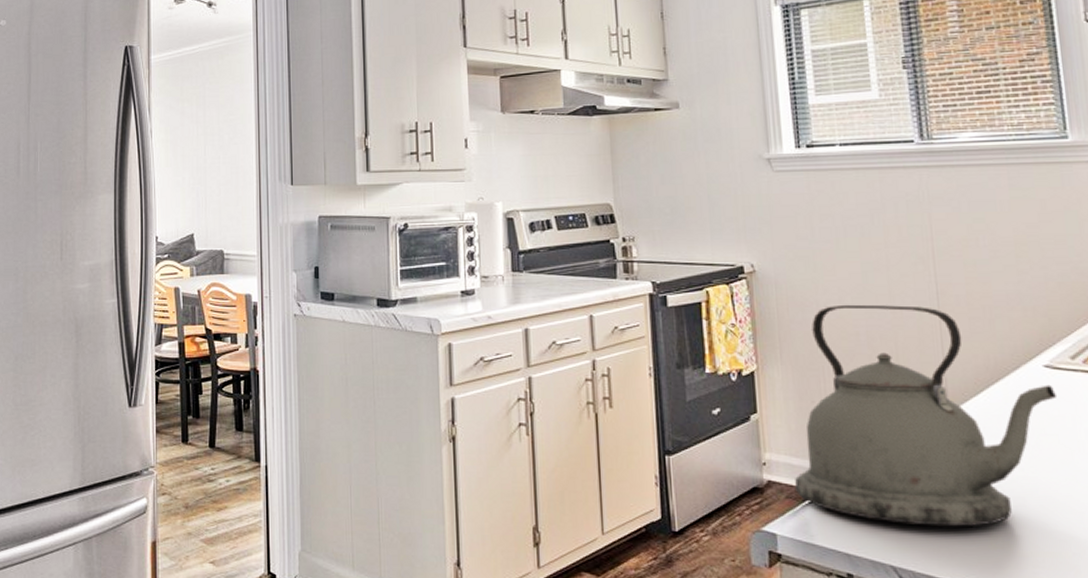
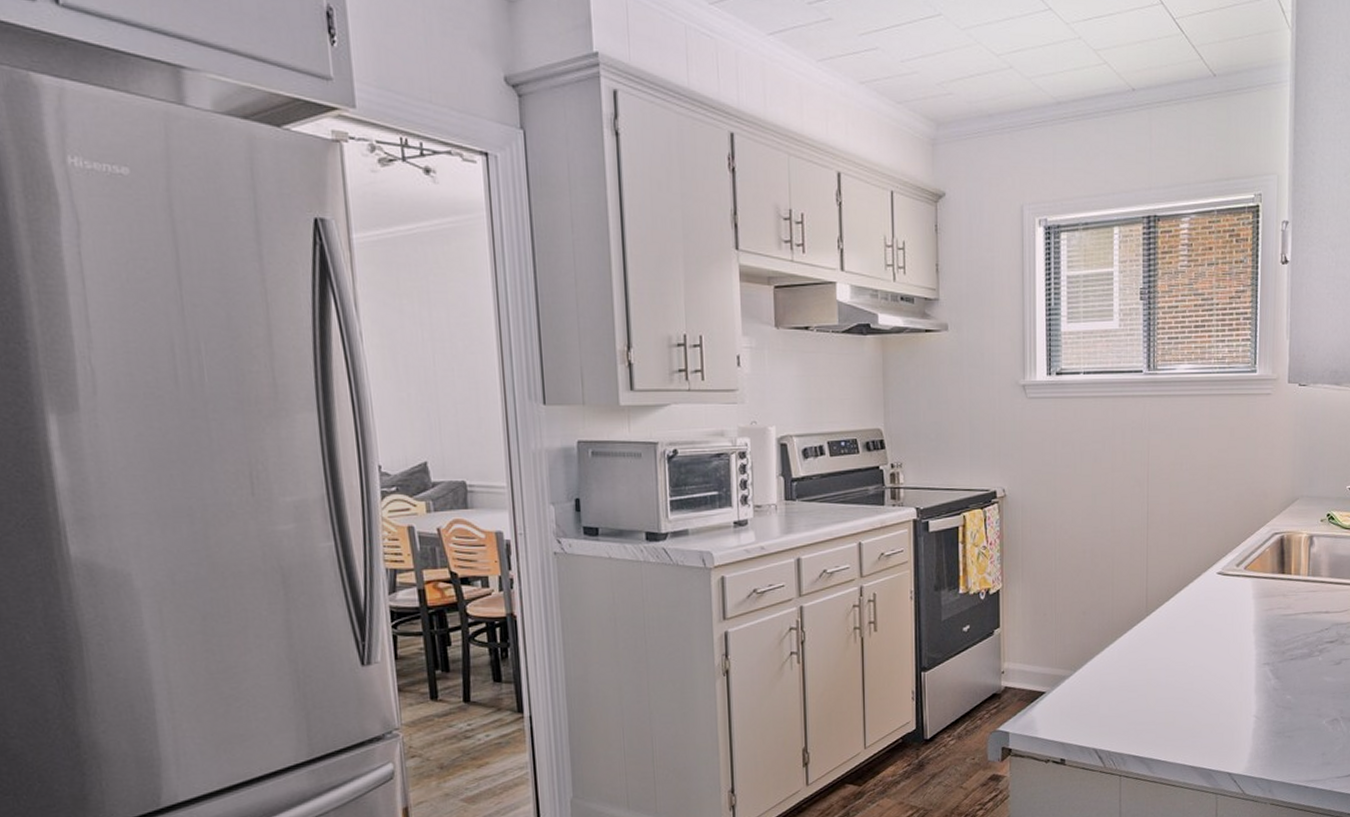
kettle: present [795,304,1058,527] -> none [1026,524,1224,713]

